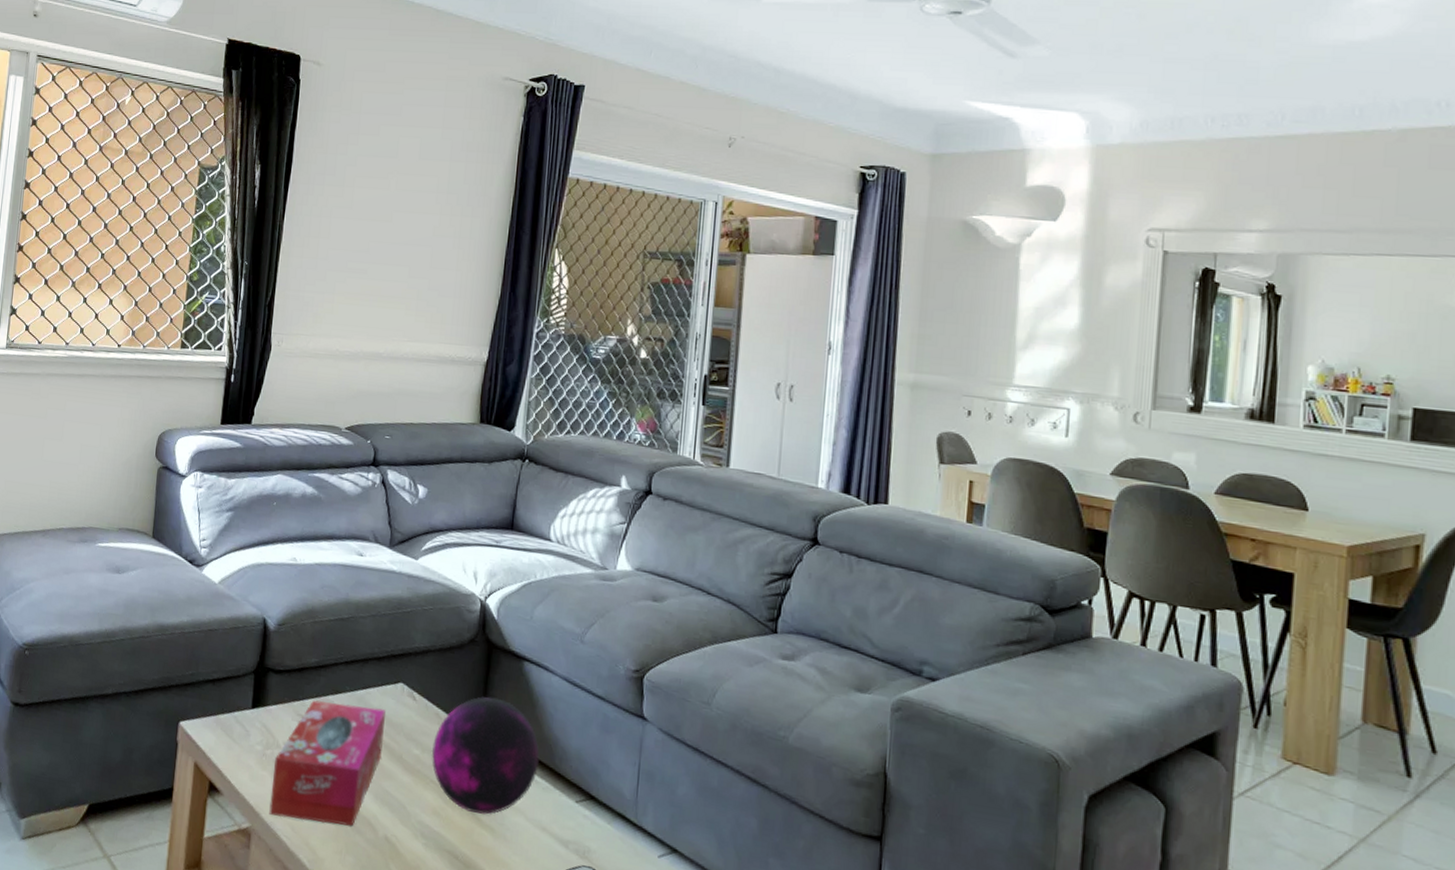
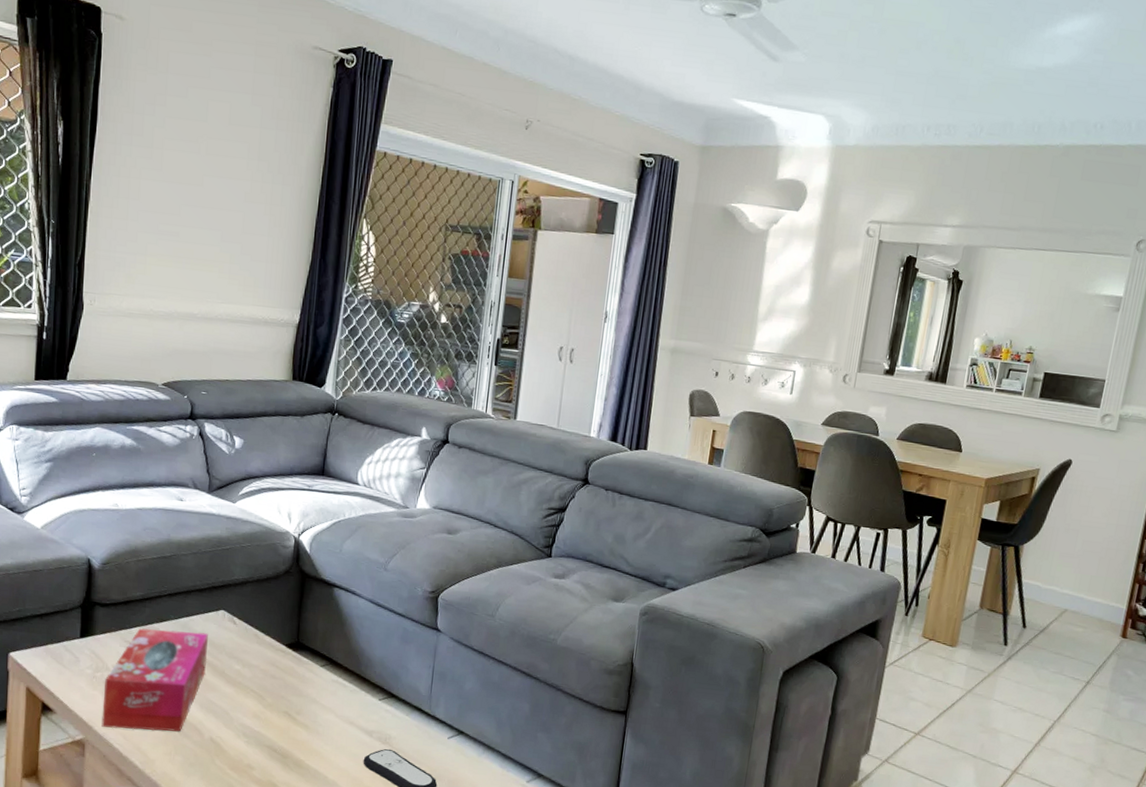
decorative orb: present [431,696,540,815] -> none [251,618,348,715]

